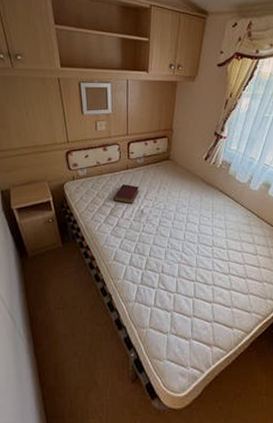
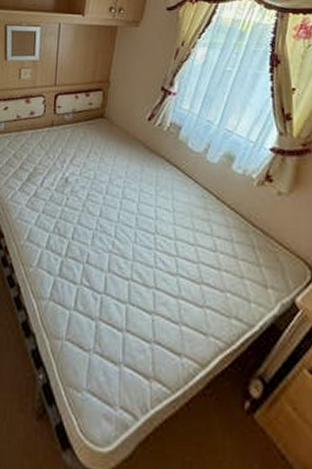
book: present [113,184,140,205] -> none [32,144,66,170]

